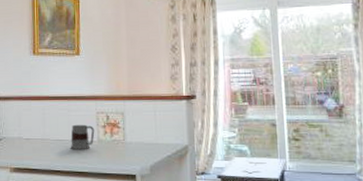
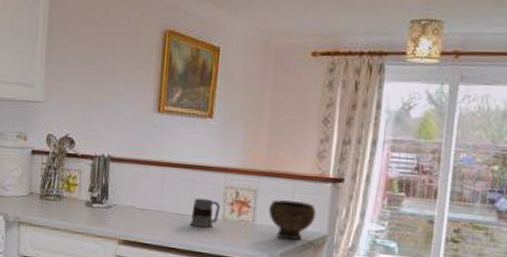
bowl: none [136,118,177,153] -> present [269,200,317,240]

